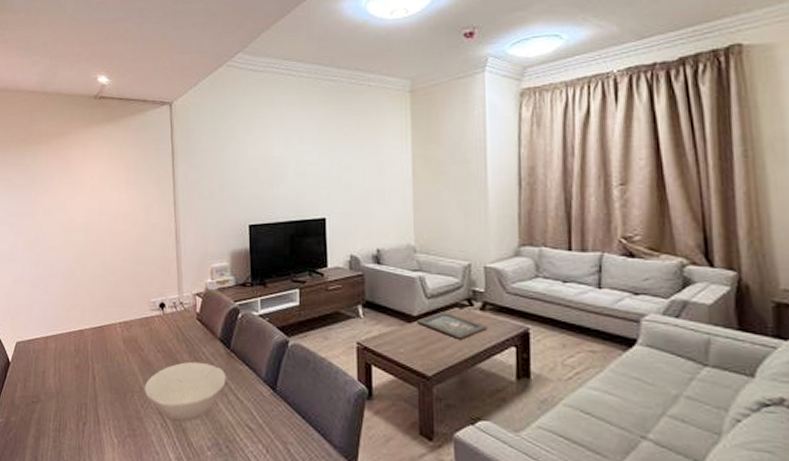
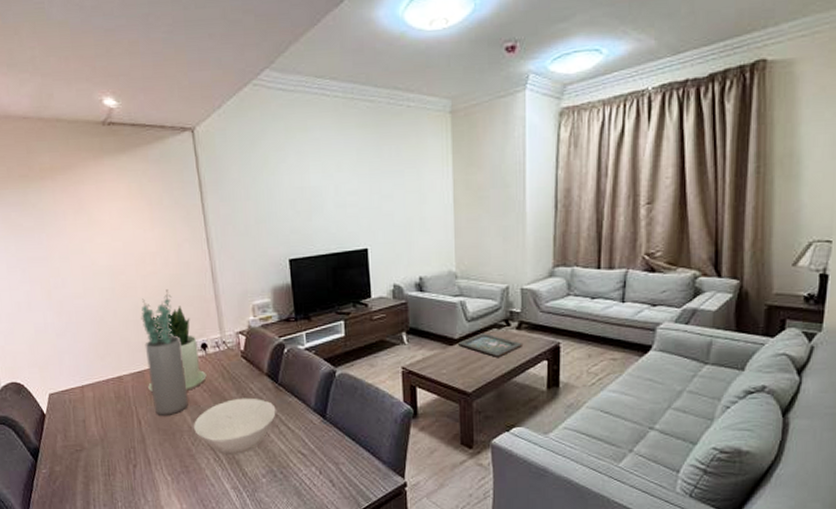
planter: none [106,264,162,350] -> present [141,306,207,391]
vase: none [107,248,143,374] -> present [141,289,189,415]

